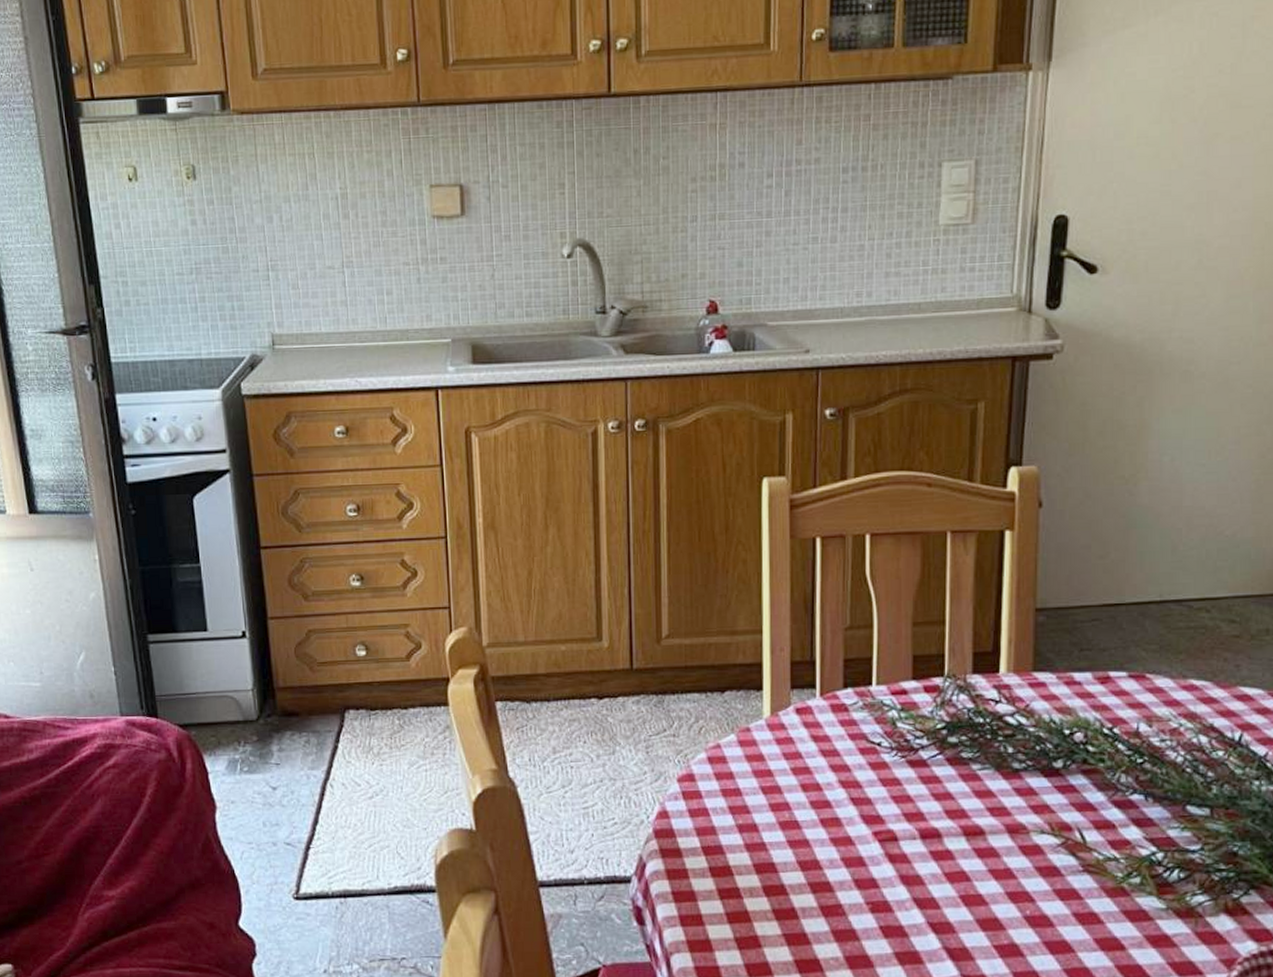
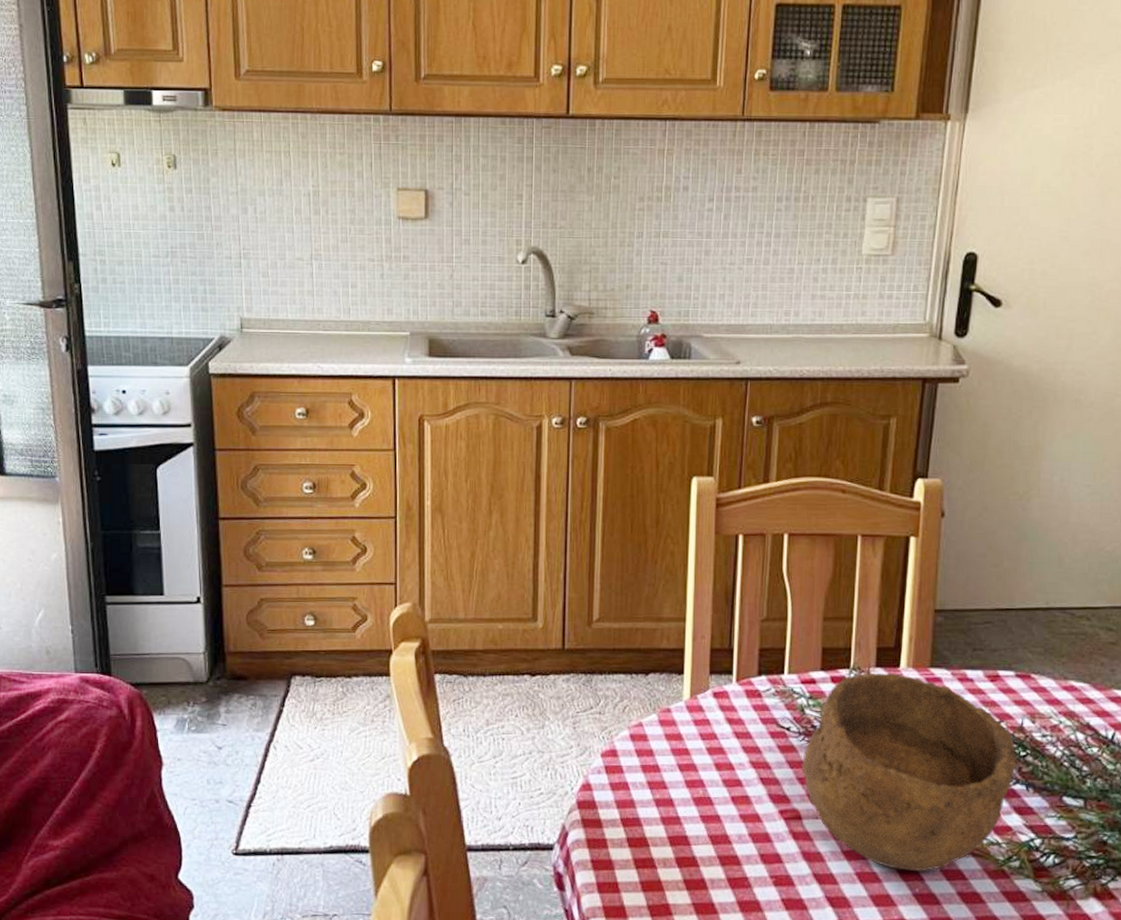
bowl: none [896,679,1133,893] -> present [802,672,1017,872]

